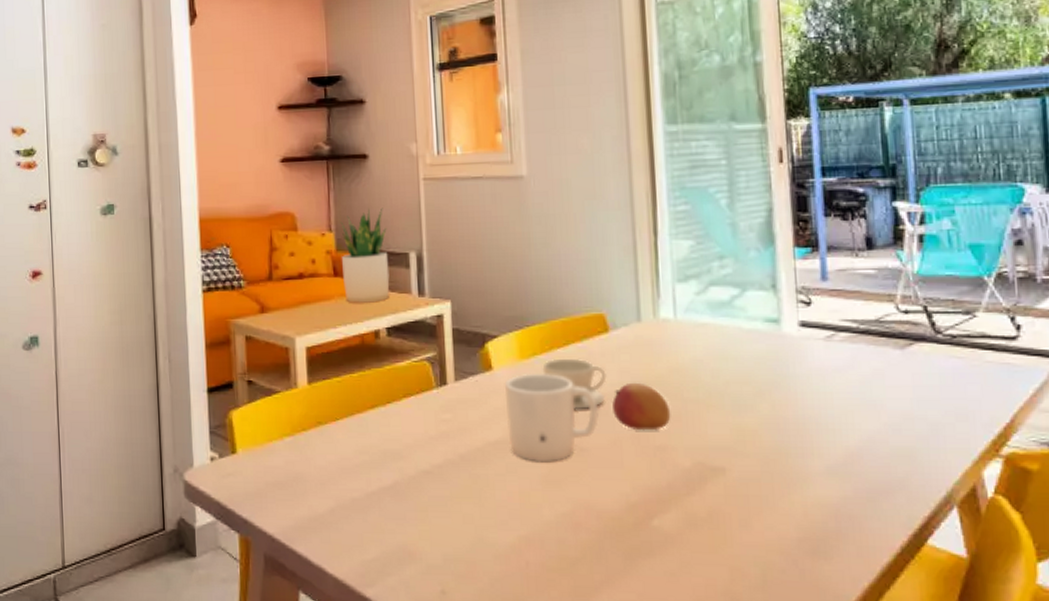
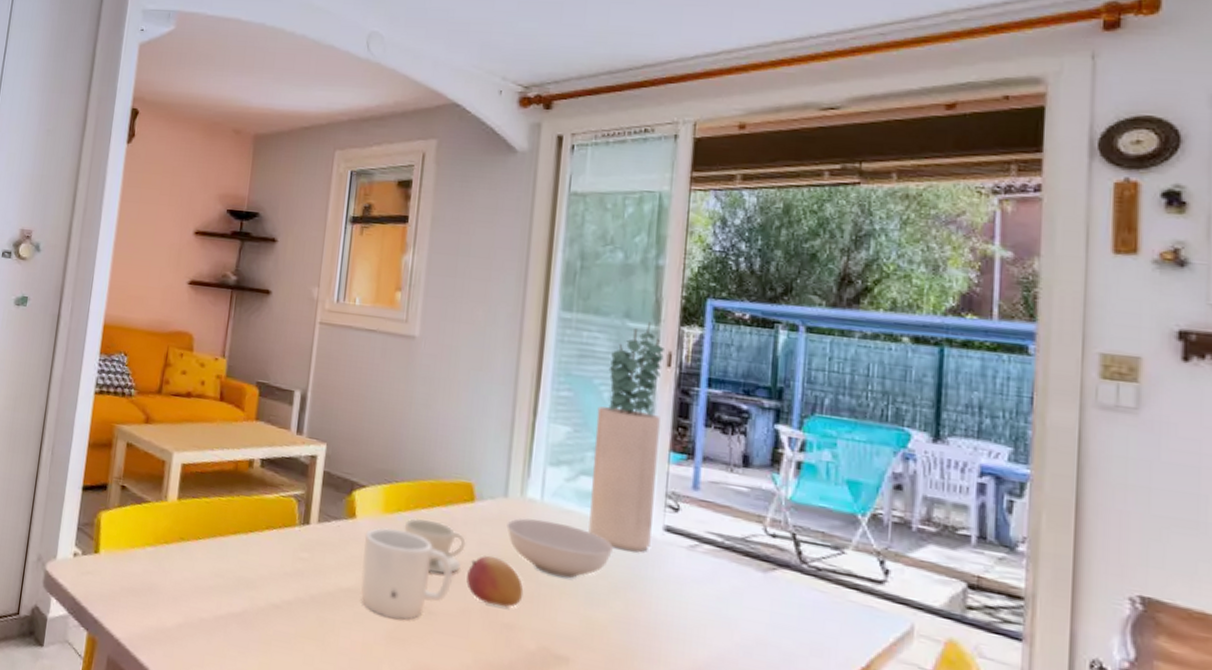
planter: present [340,207,390,305] -> none [227,341,277,433]
bowl: none [644,337,753,391] -> present [506,518,614,578]
vase: none [717,120,788,353] -> present [587,321,664,552]

